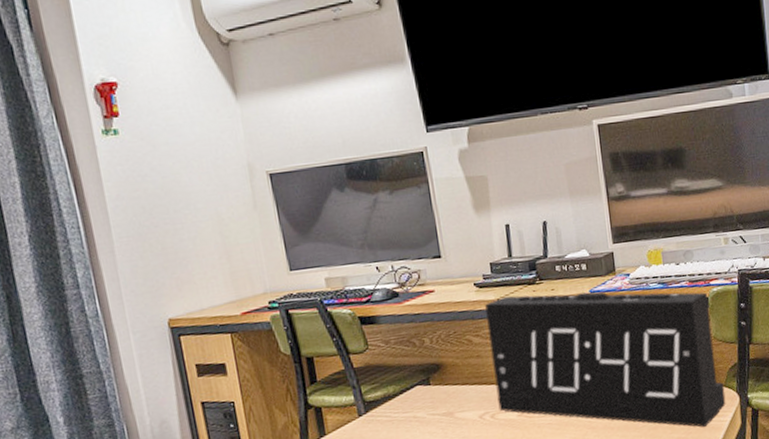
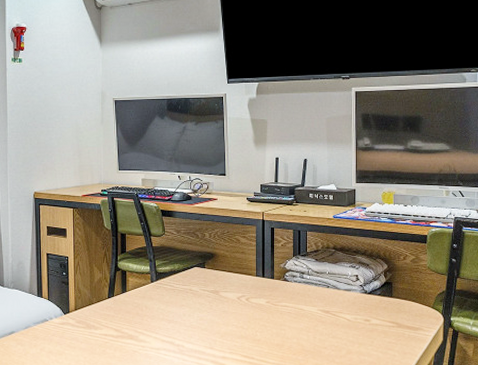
alarm clock: present [485,292,726,427] -> none [253,211,432,337]

